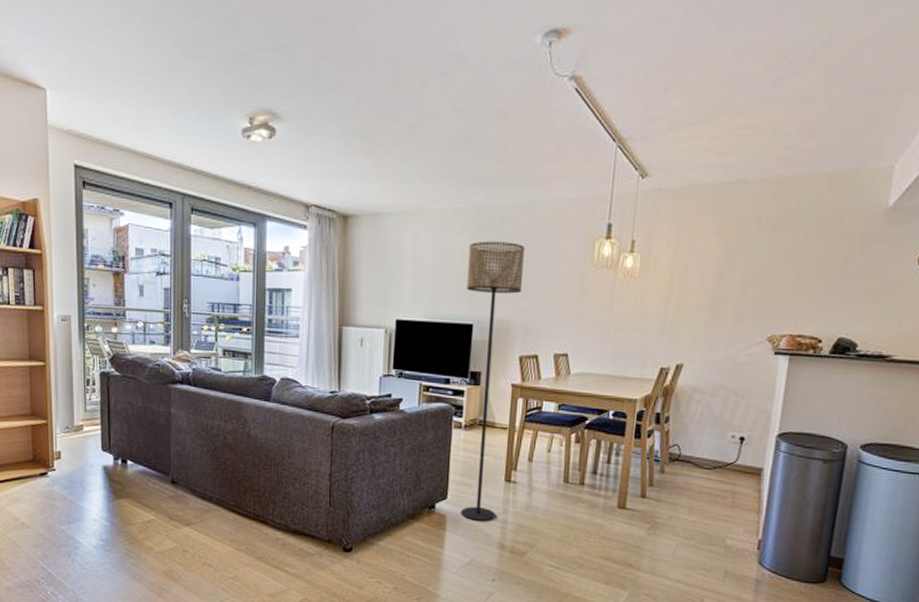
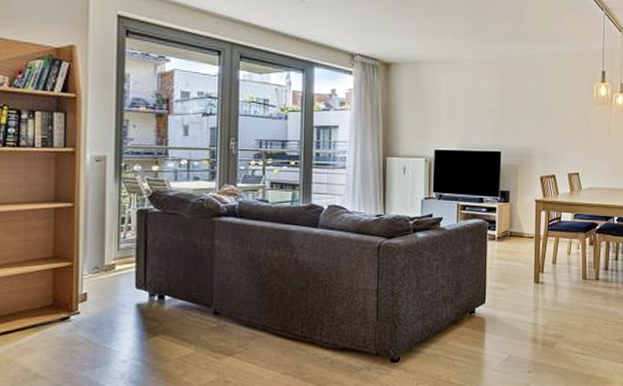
floor lamp: present [461,241,525,521] -> none [494,84,539,320]

